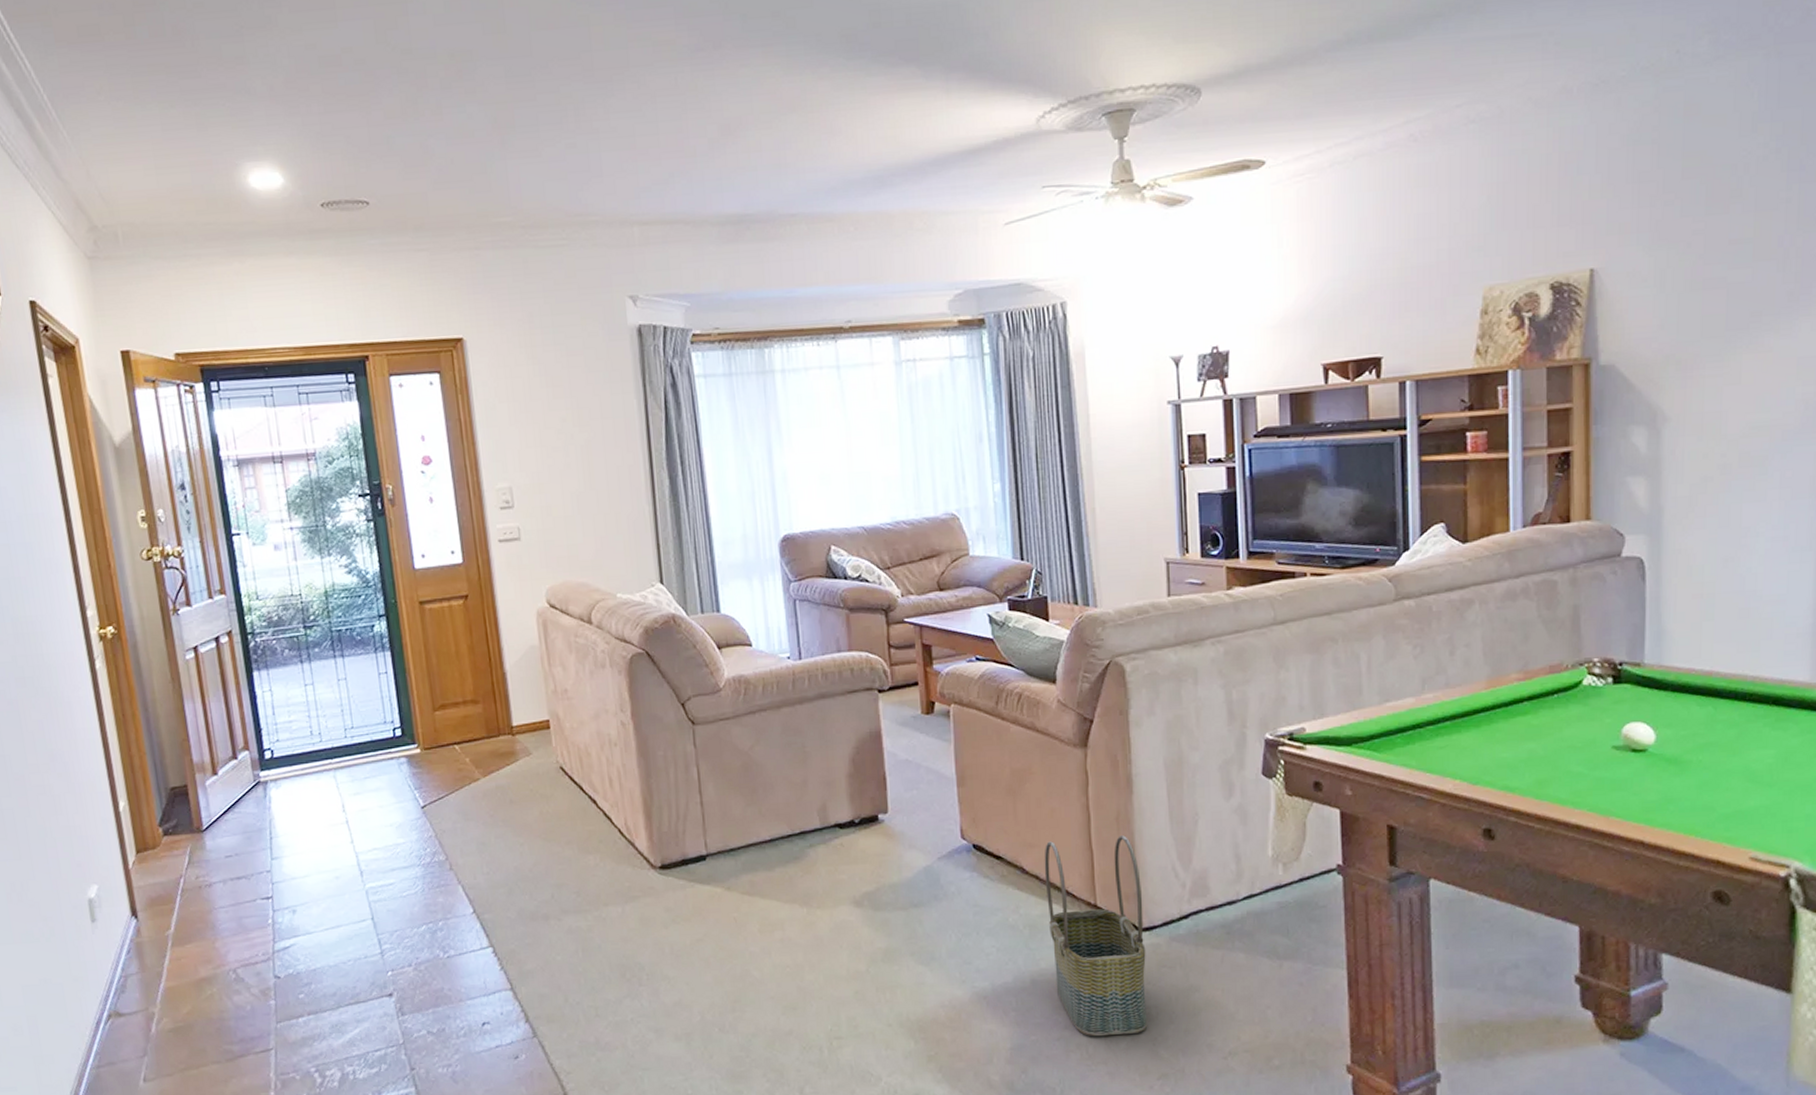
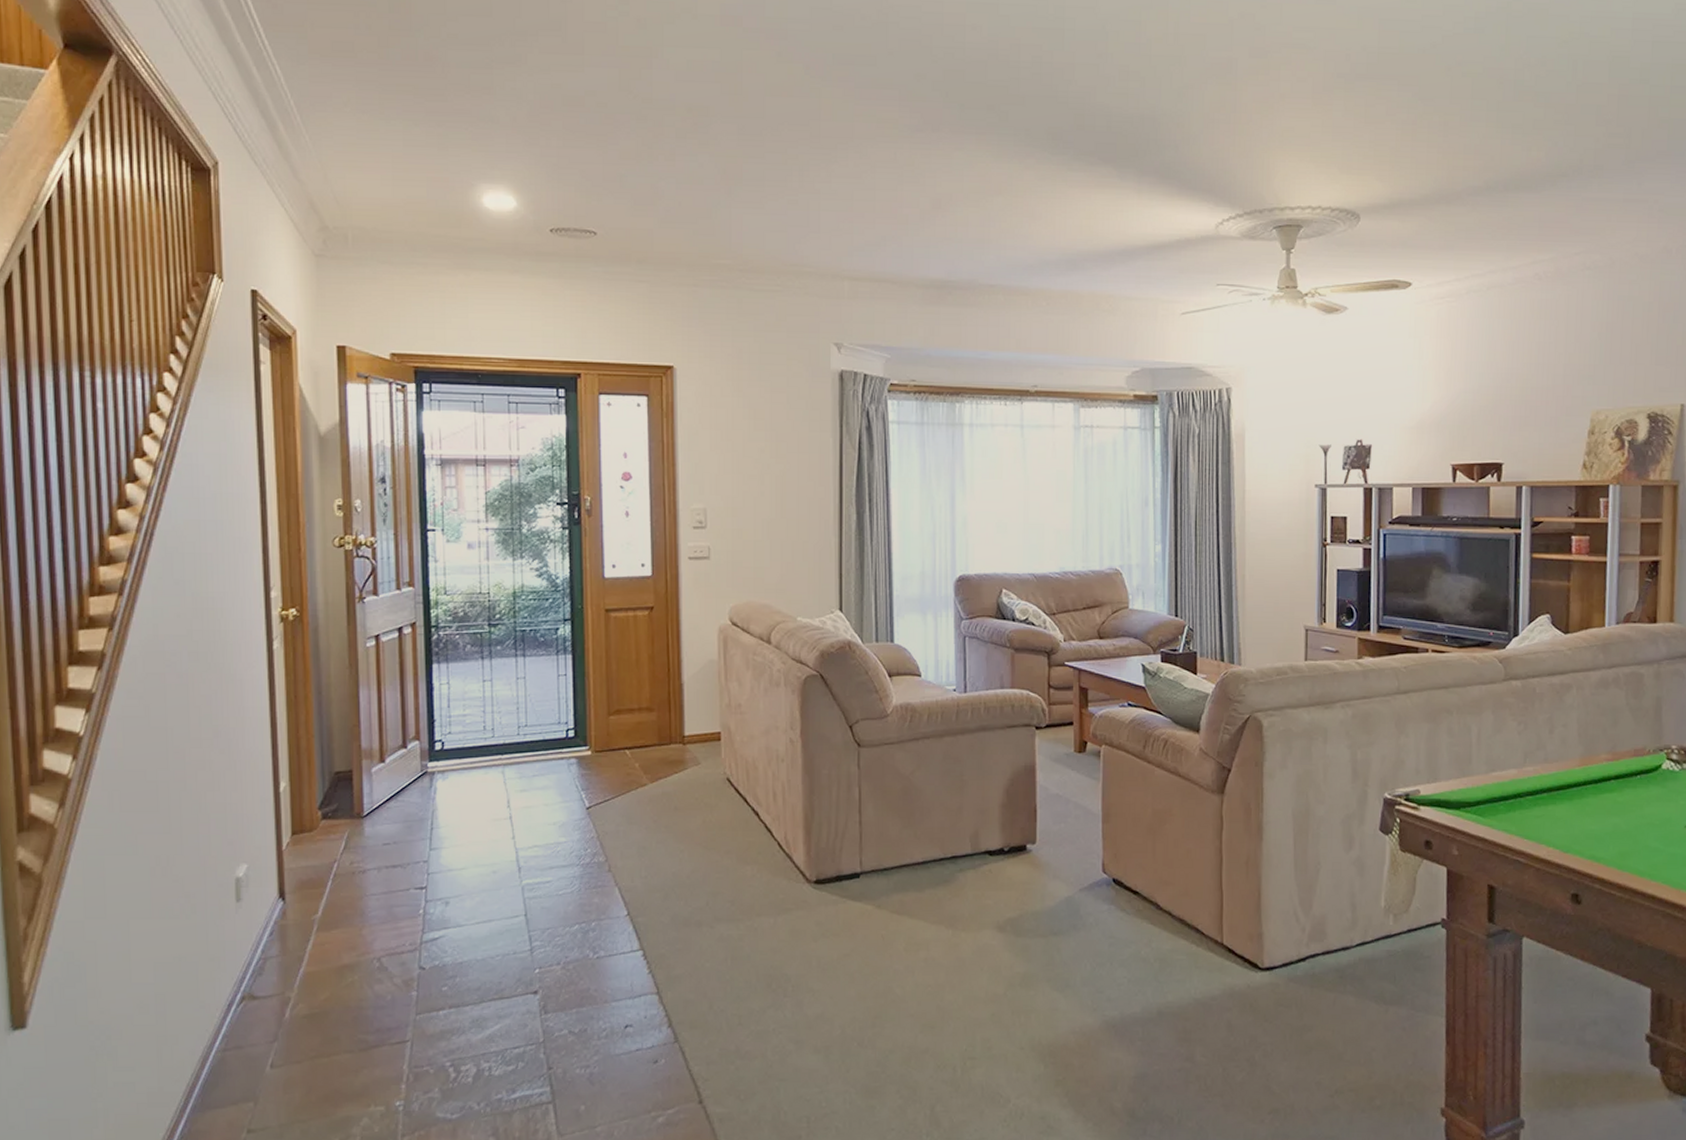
basket: present [1044,835,1148,1037] -> none [1177,879,1266,1070]

